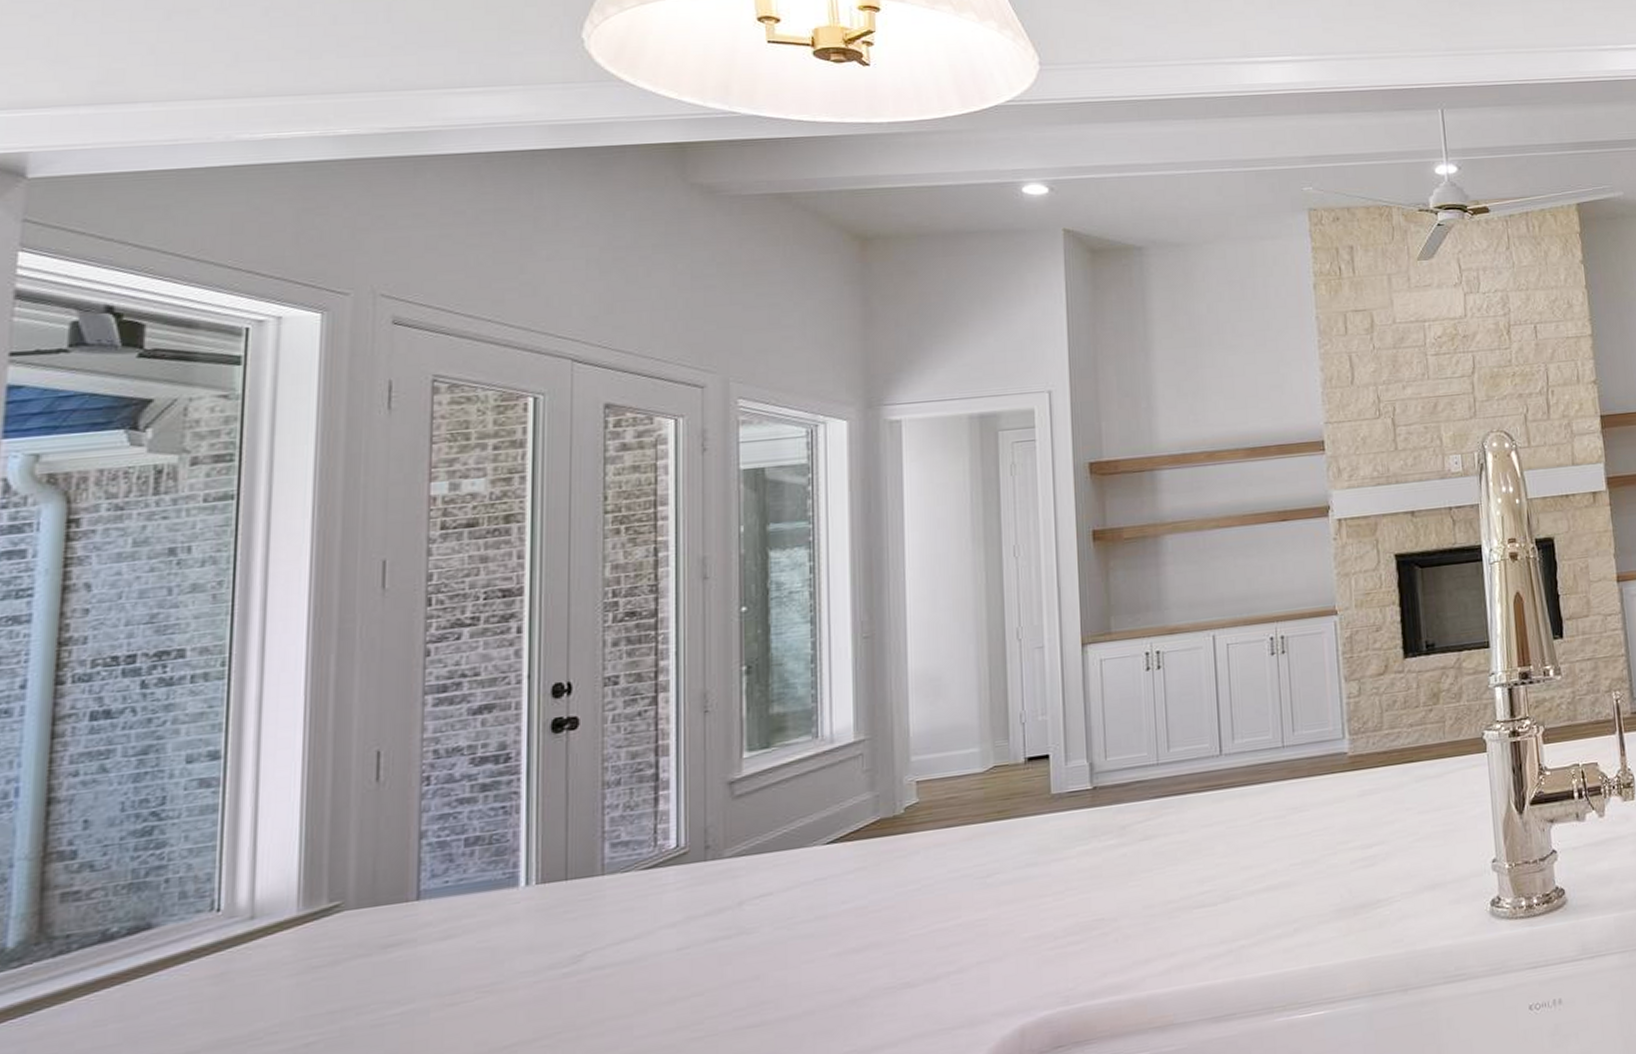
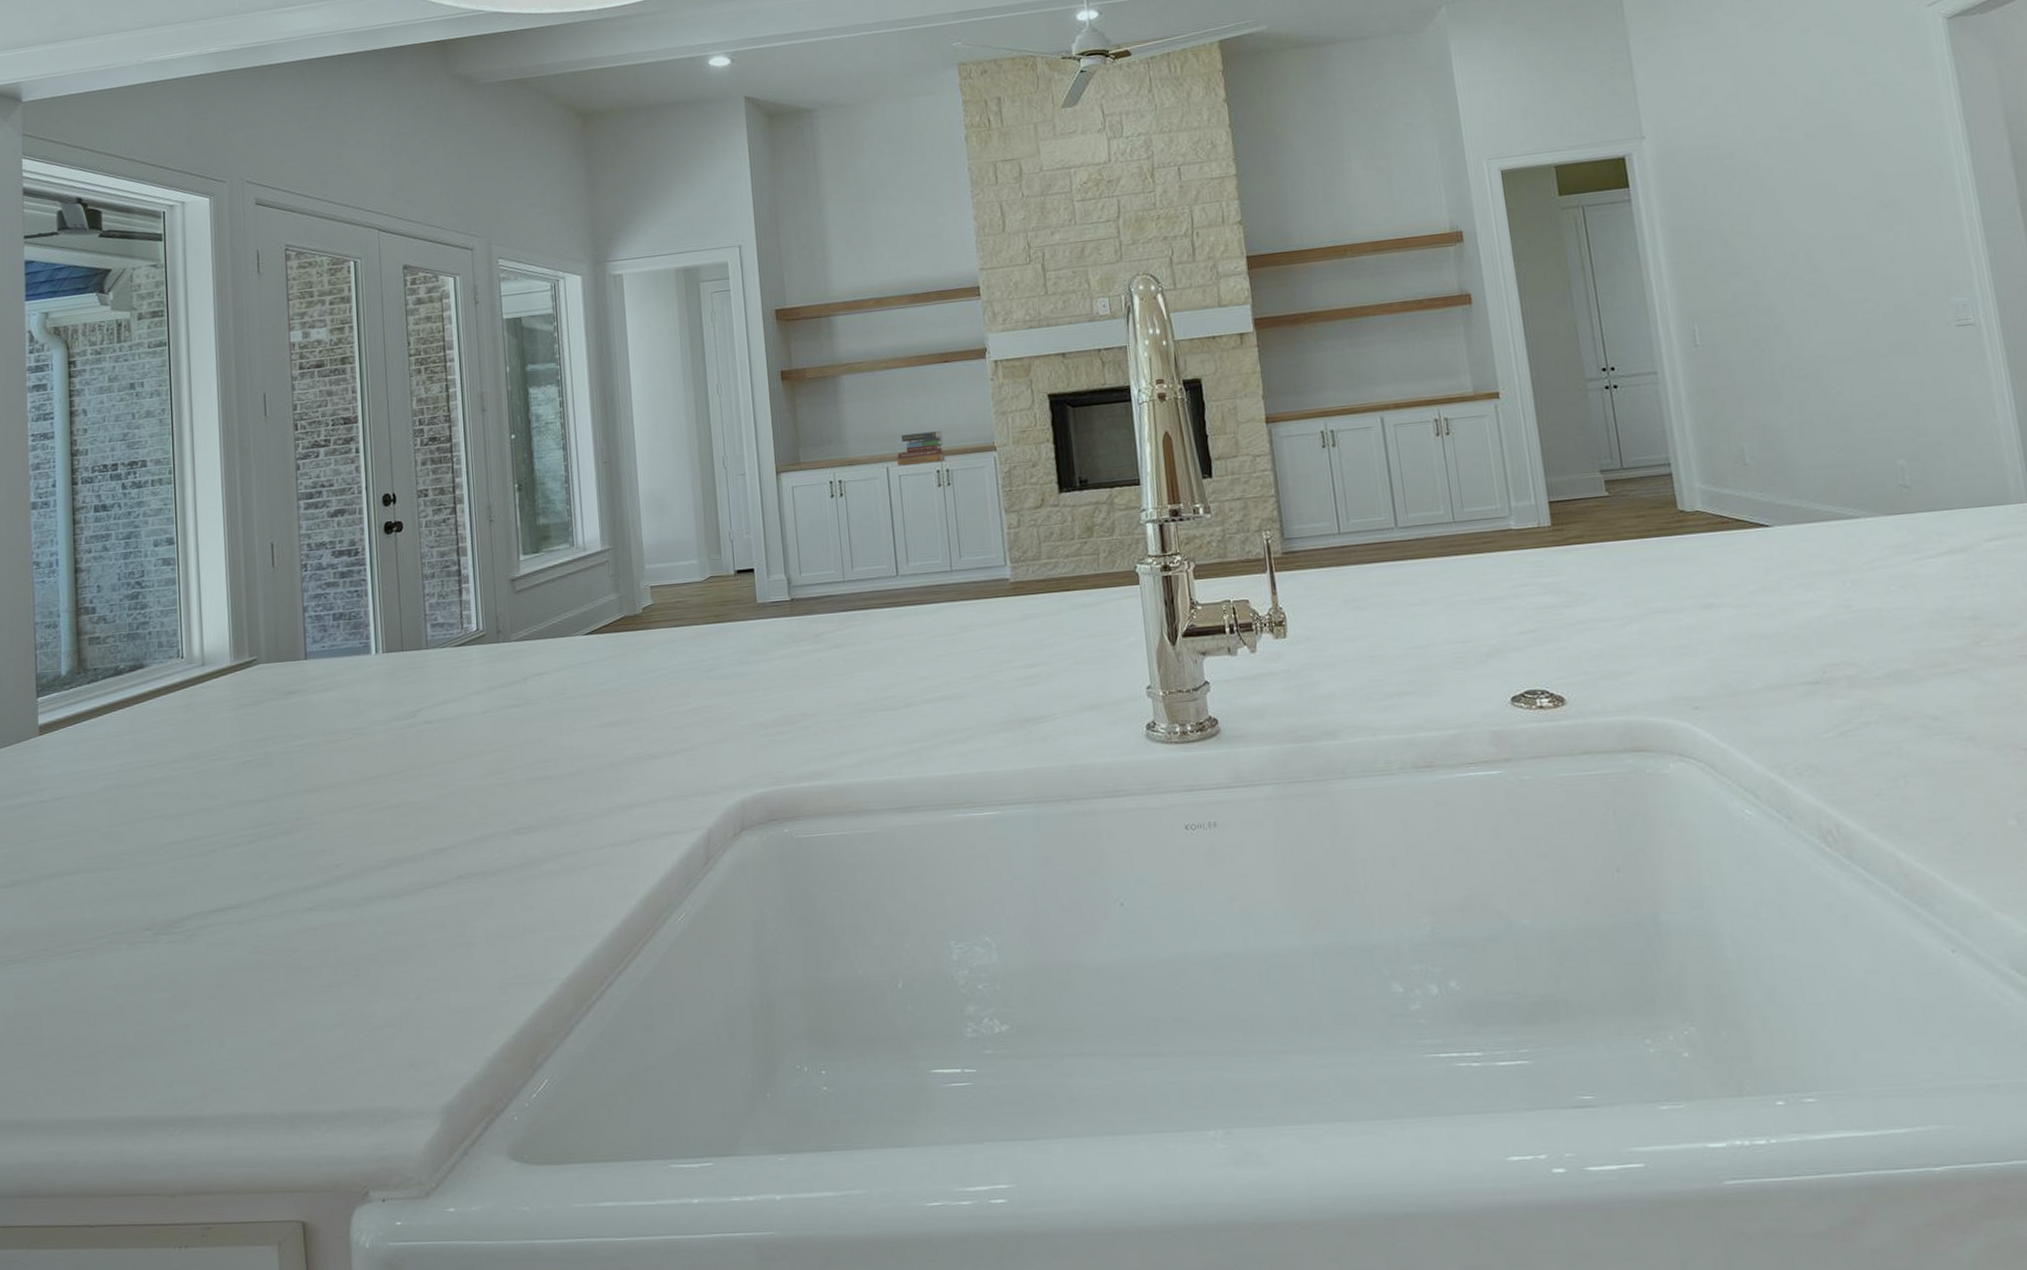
books: none [1225,595,1281,634] -> present [897,431,946,466]

